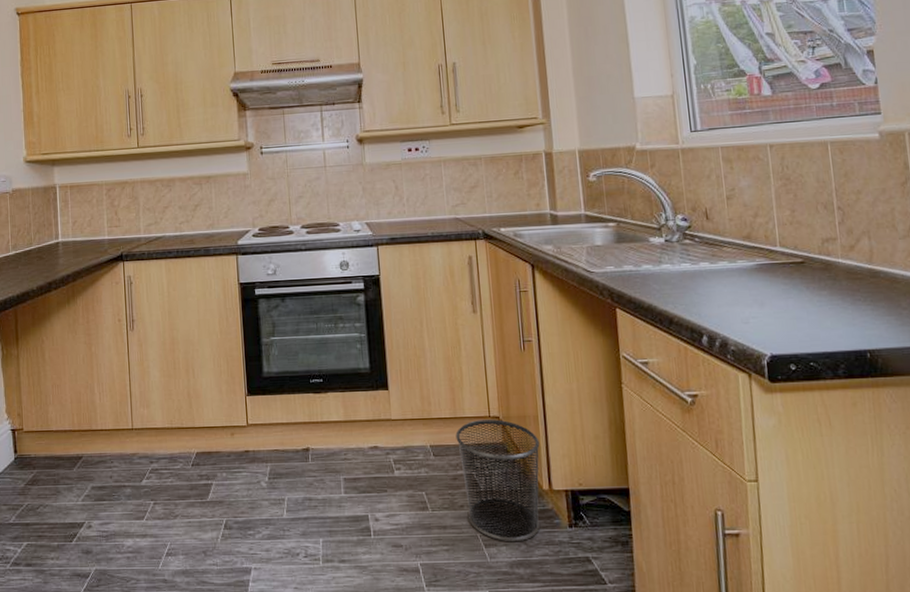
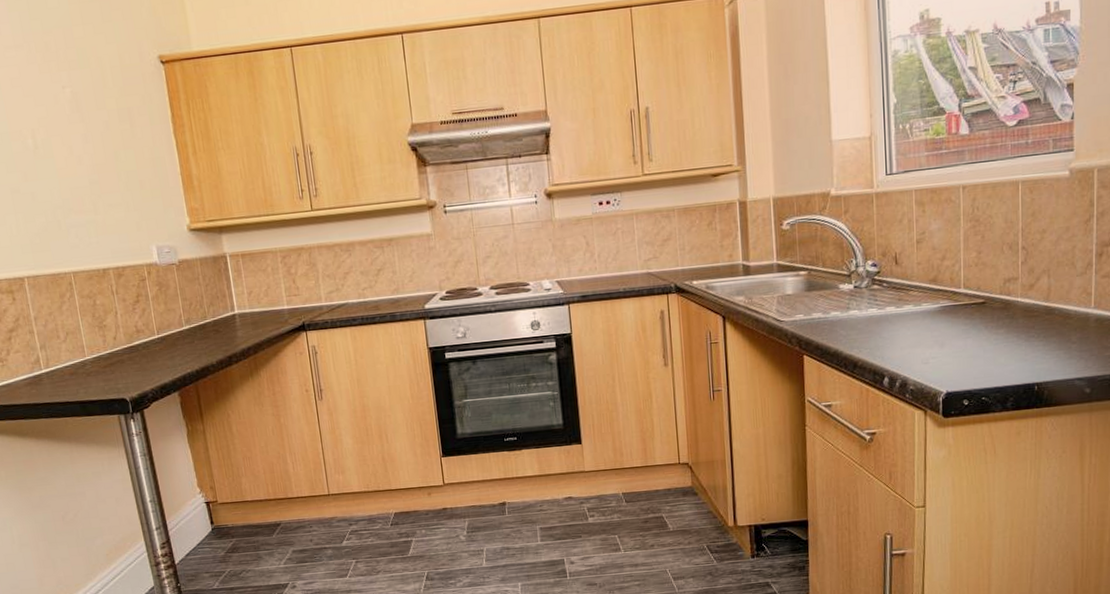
waste bin: present [455,419,540,543] -> none [647,465,727,575]

